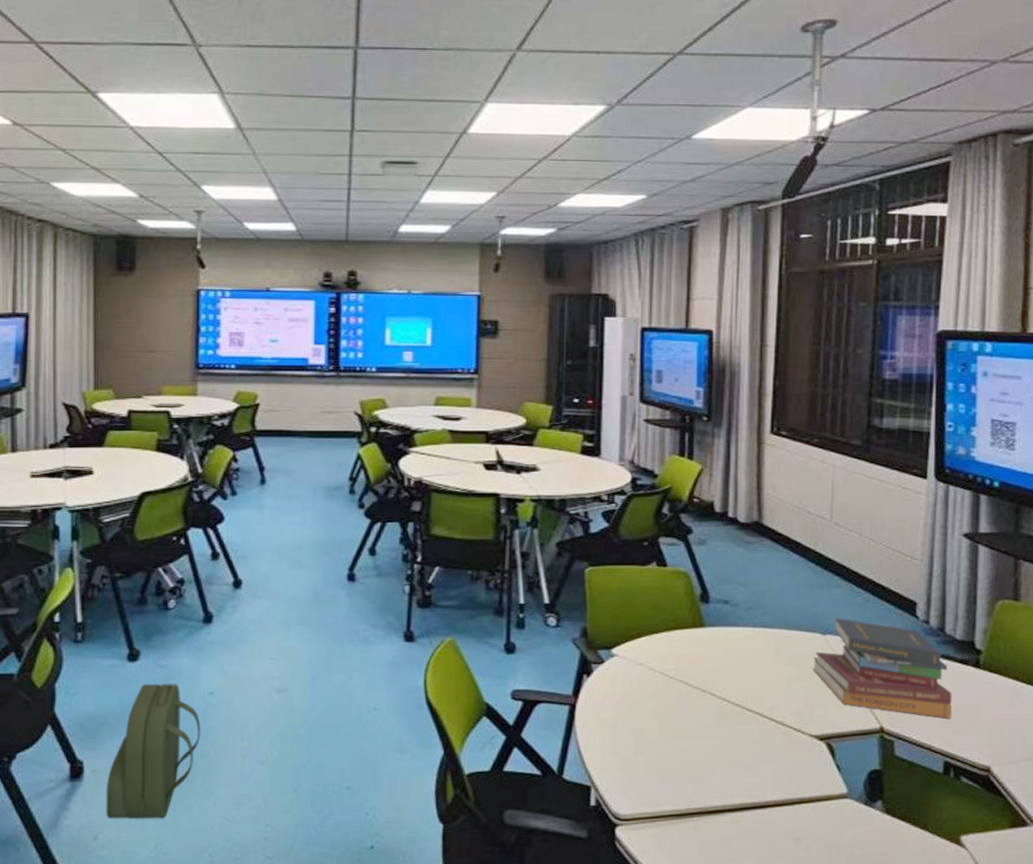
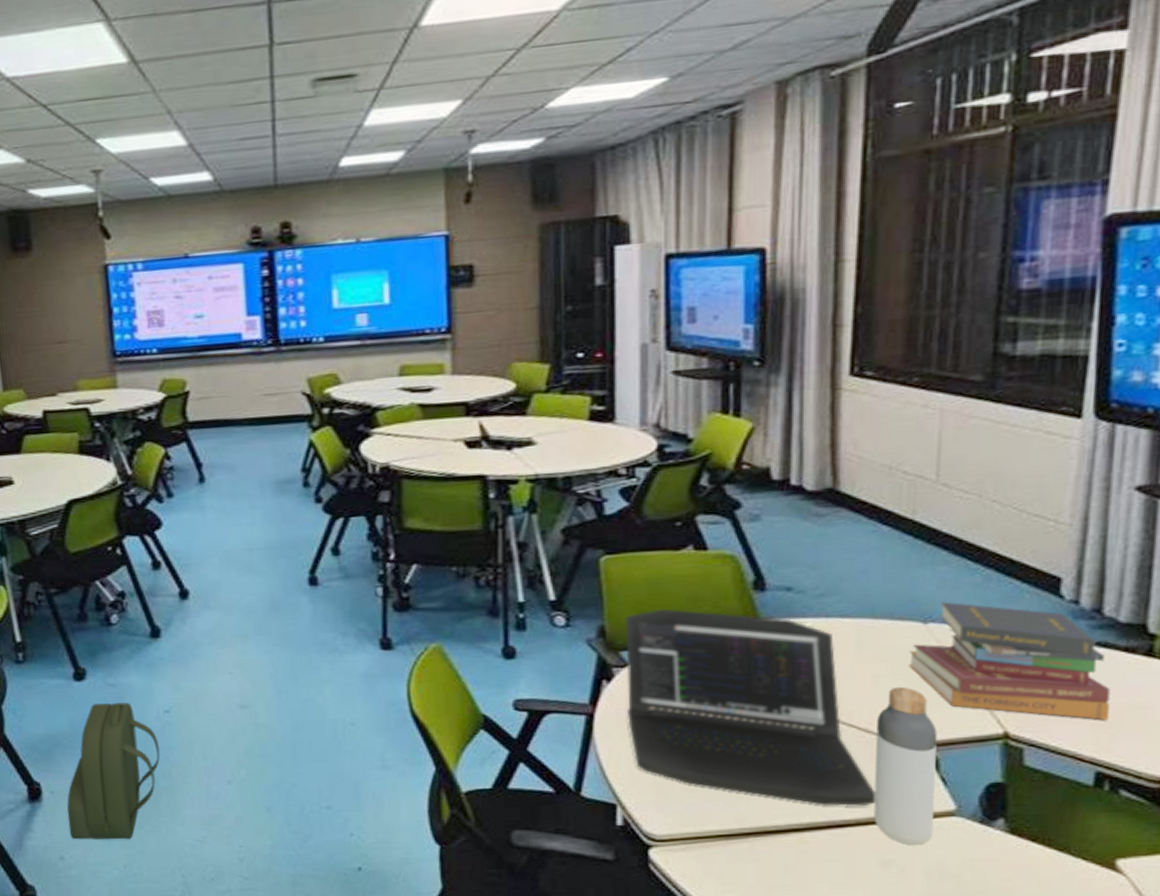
laptop: none [601,614,789,789] -> present [625,609,876,806]
bottle: none [787,687,833,824] -> present [873,686,937,846]

